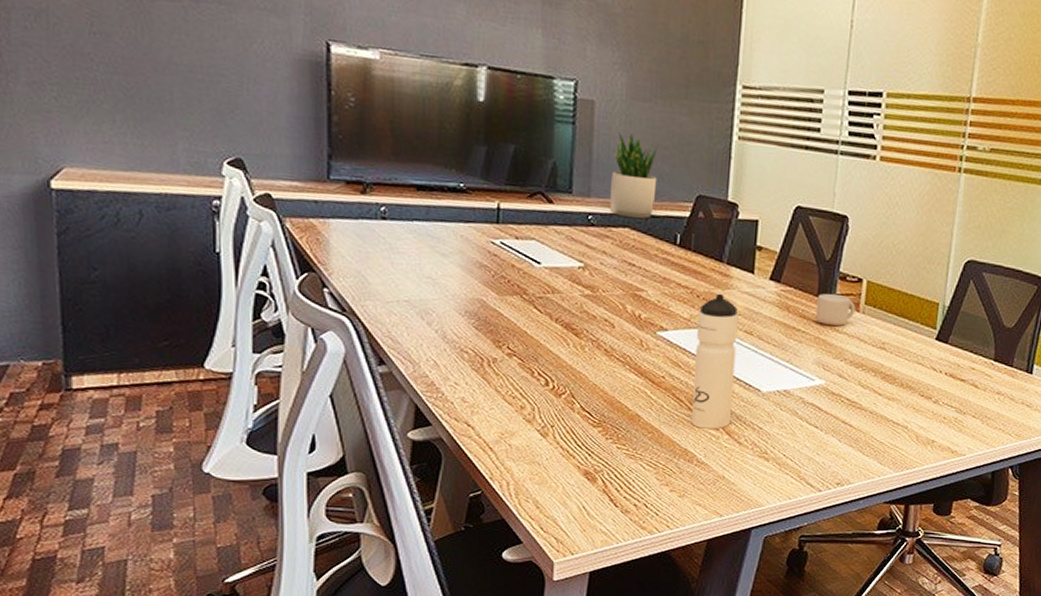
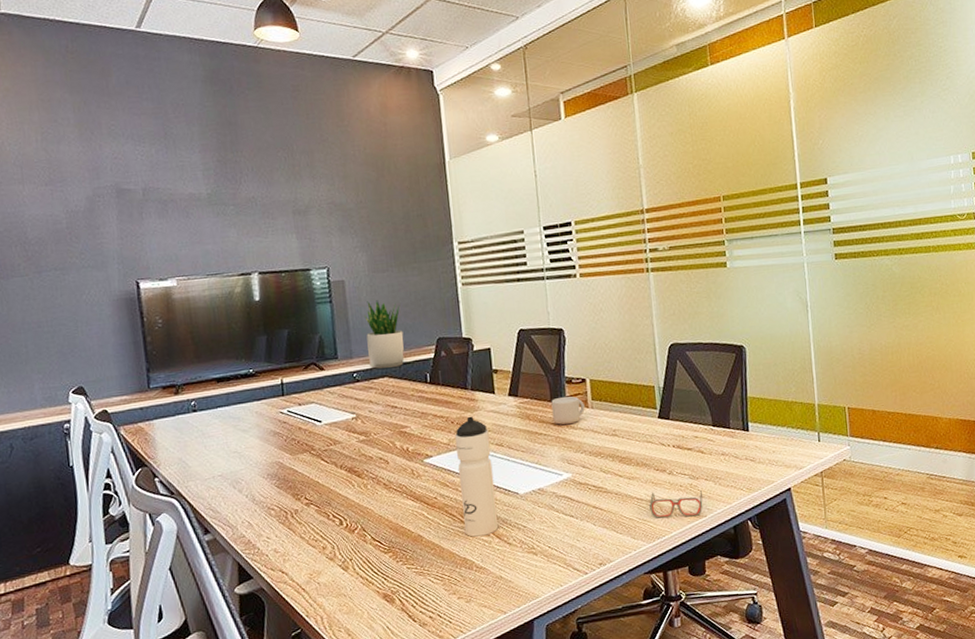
spectacles: none [905,419,966,453] -> present [649,490,703,519]

